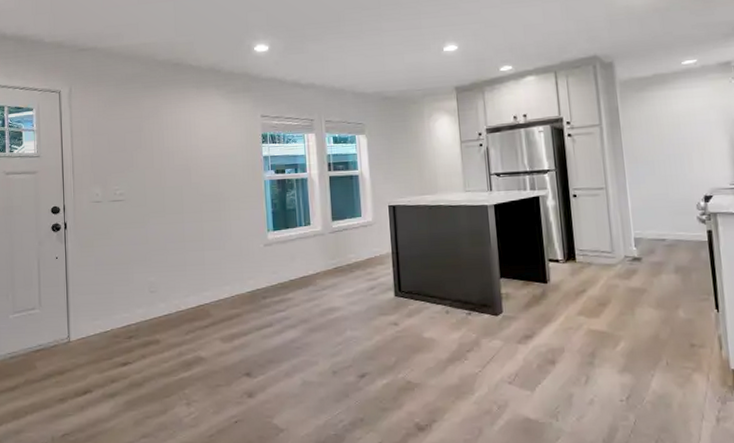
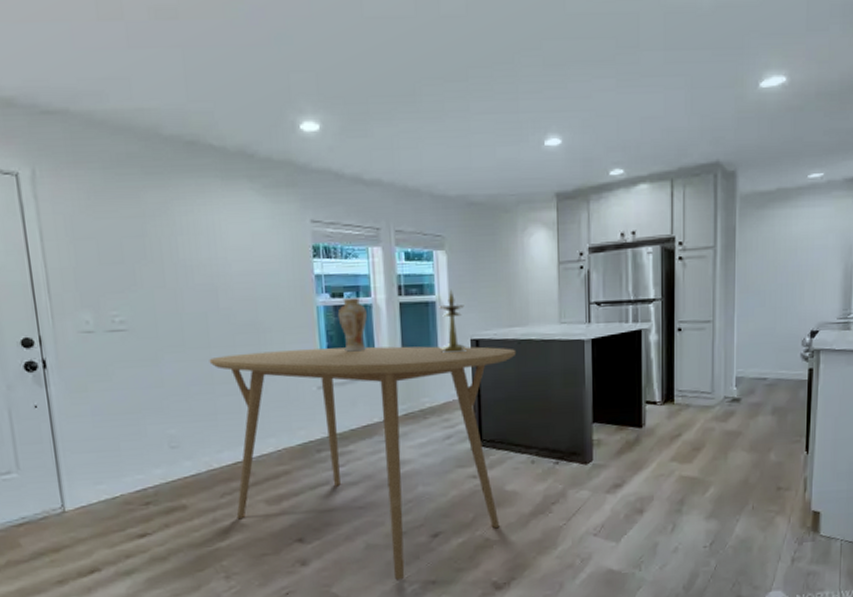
dining table: none [182,211,428,416] -> present [209,346,517,580]
vase: none [280,173,304,216] -> present [337,298,367,352]
candlestick: none [361,166,385,217] -> present [439,290,466,353]

